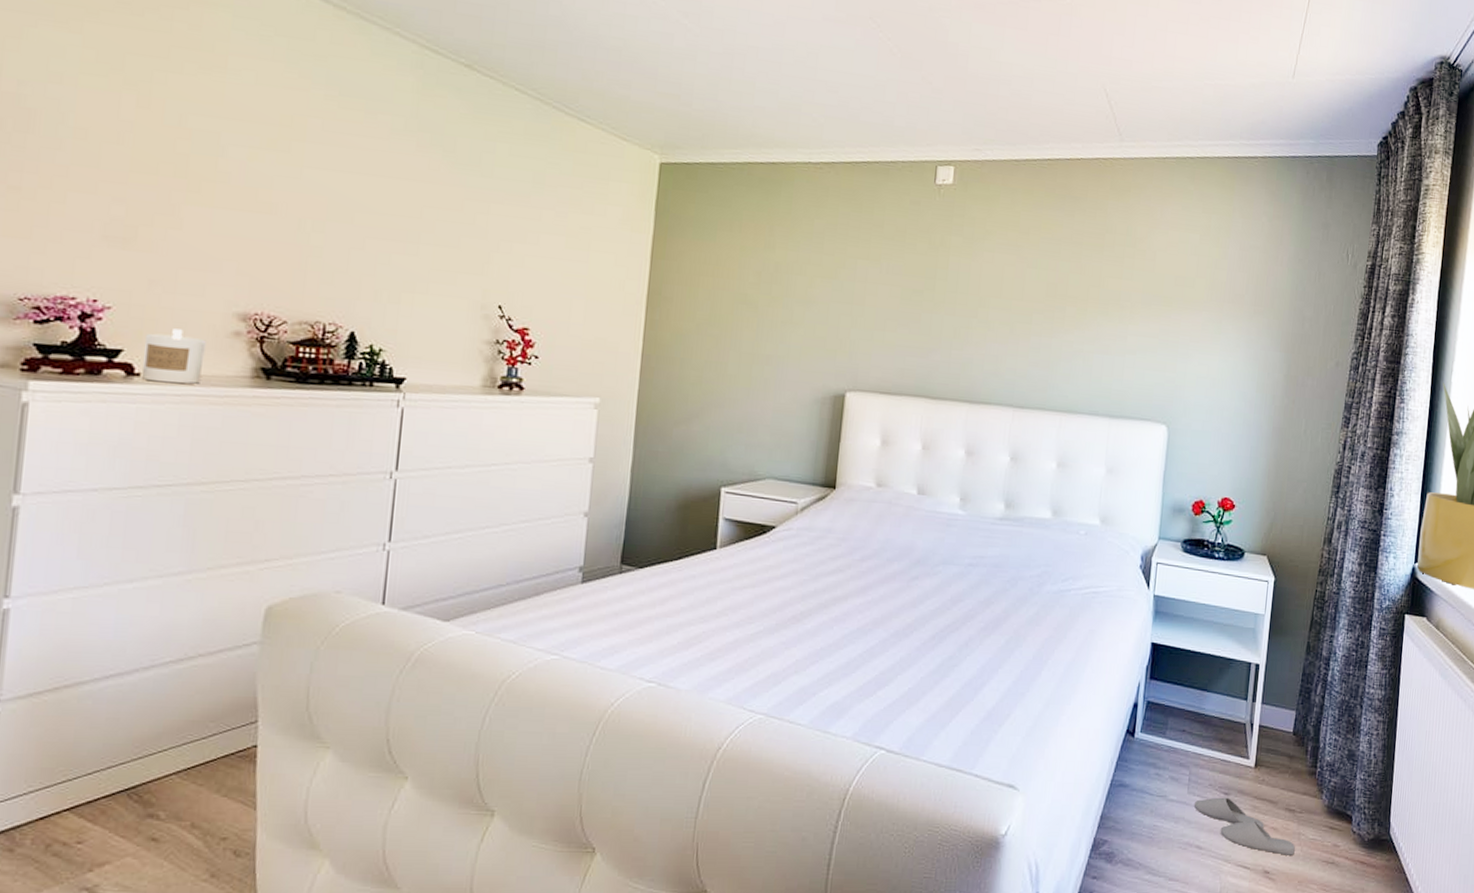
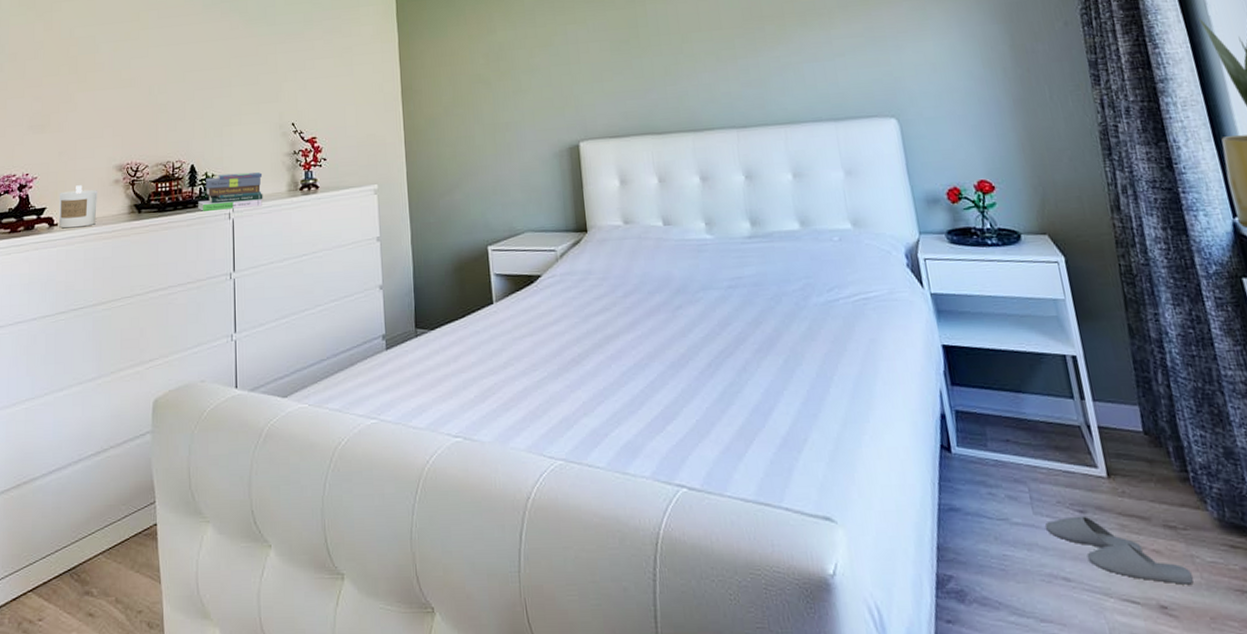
books: none [355,350,451,399] -> present [198,172,263,211]

